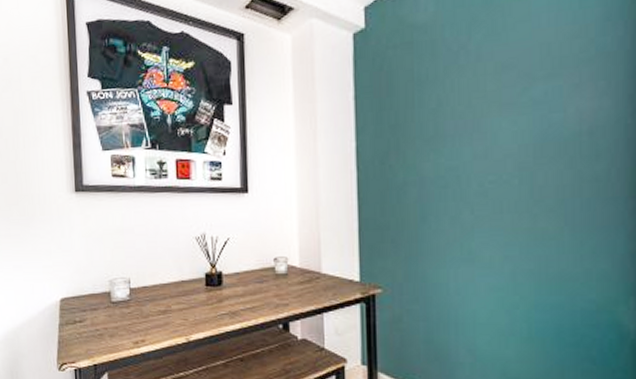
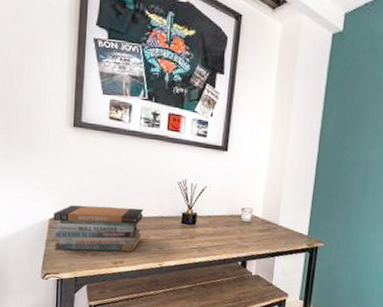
book stack: none [64,274,162,334] -> present [53,205,144,252]

